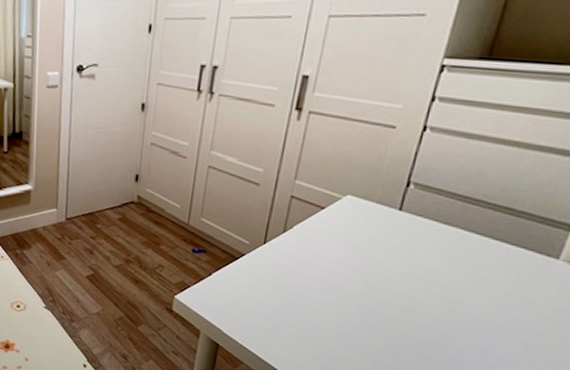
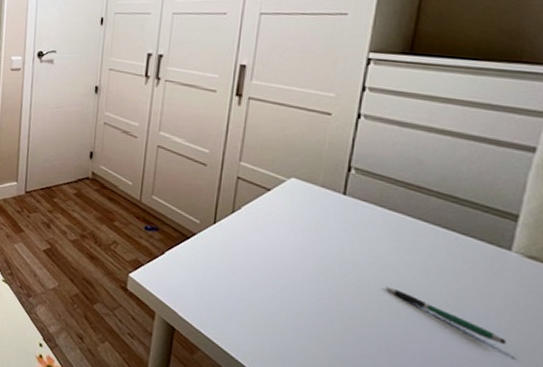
pen: none [431,297,539,345] -> present [386,286,506,344]

